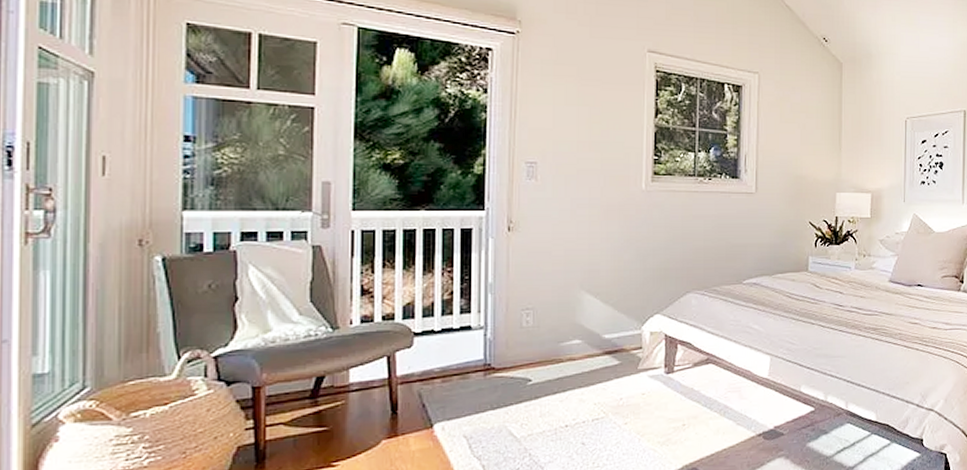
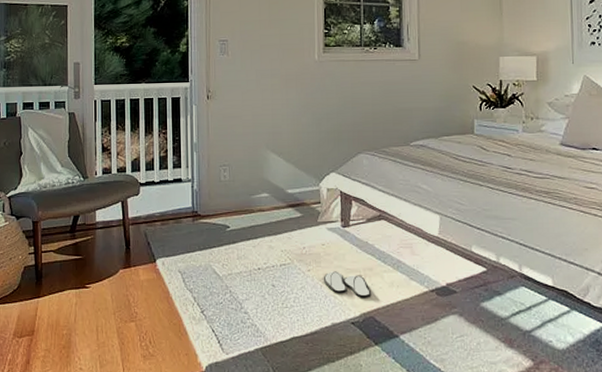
slippers: none [642,422,695,449] -> present [323,271,372,298]

